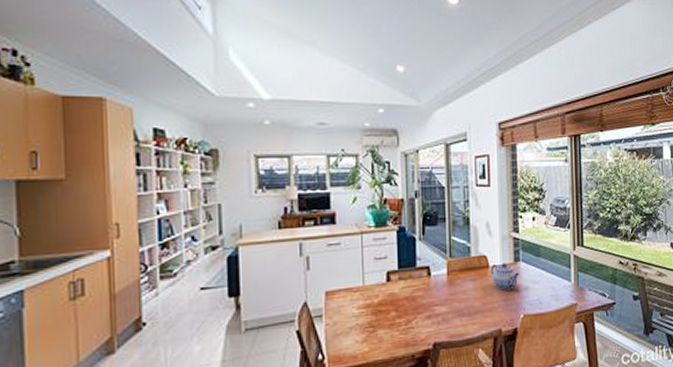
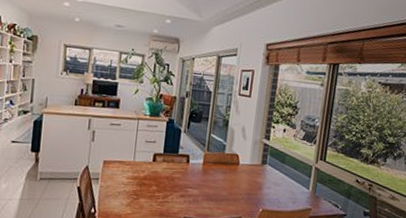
teapot: present [490,263,519,290] -> none [239,162,264,187]

